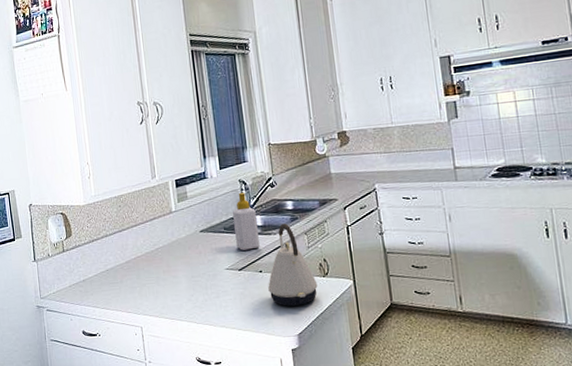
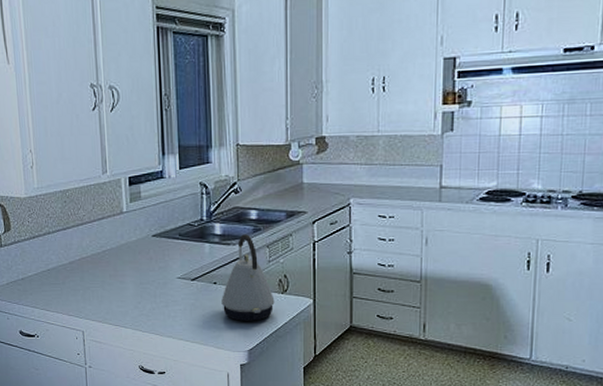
soap bottle: present [233,192,260,251] -> none [190,196,216,260]

